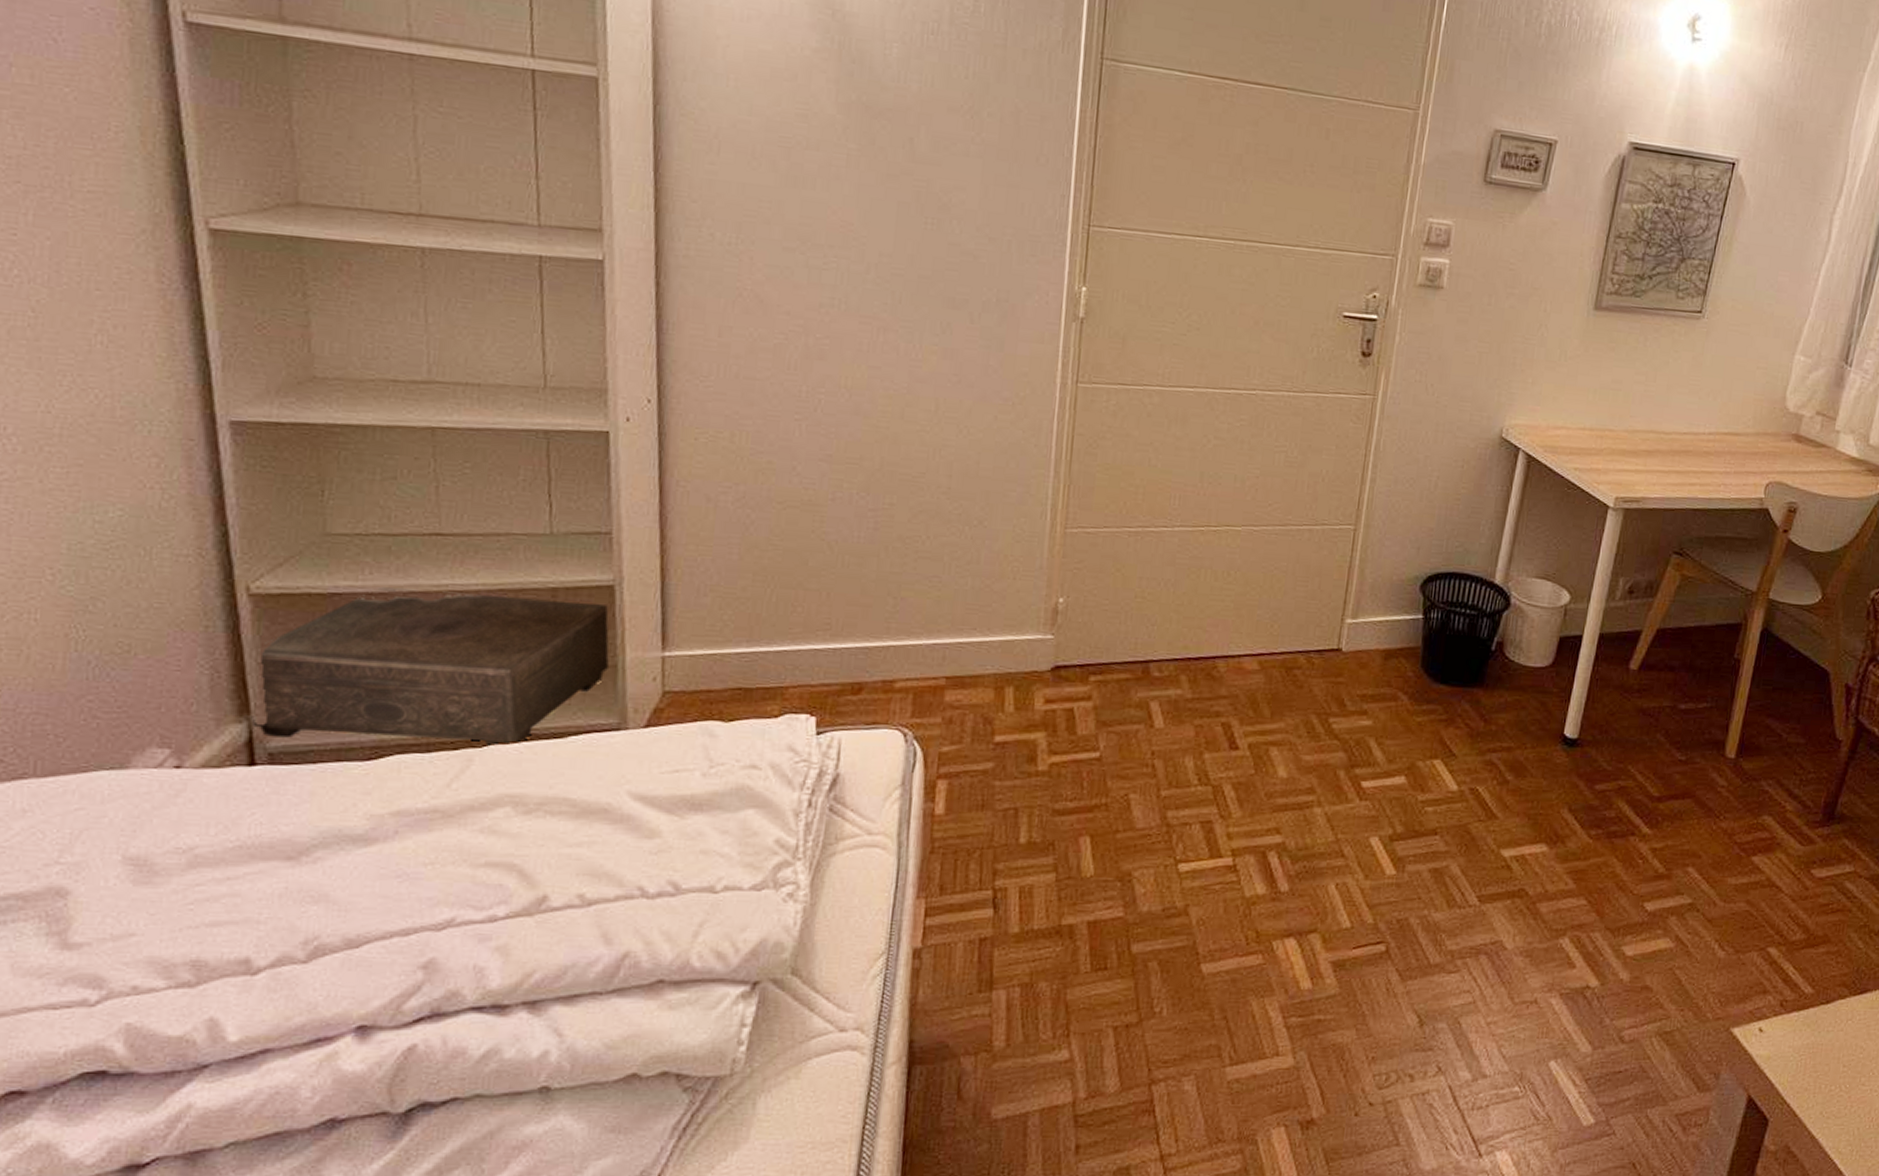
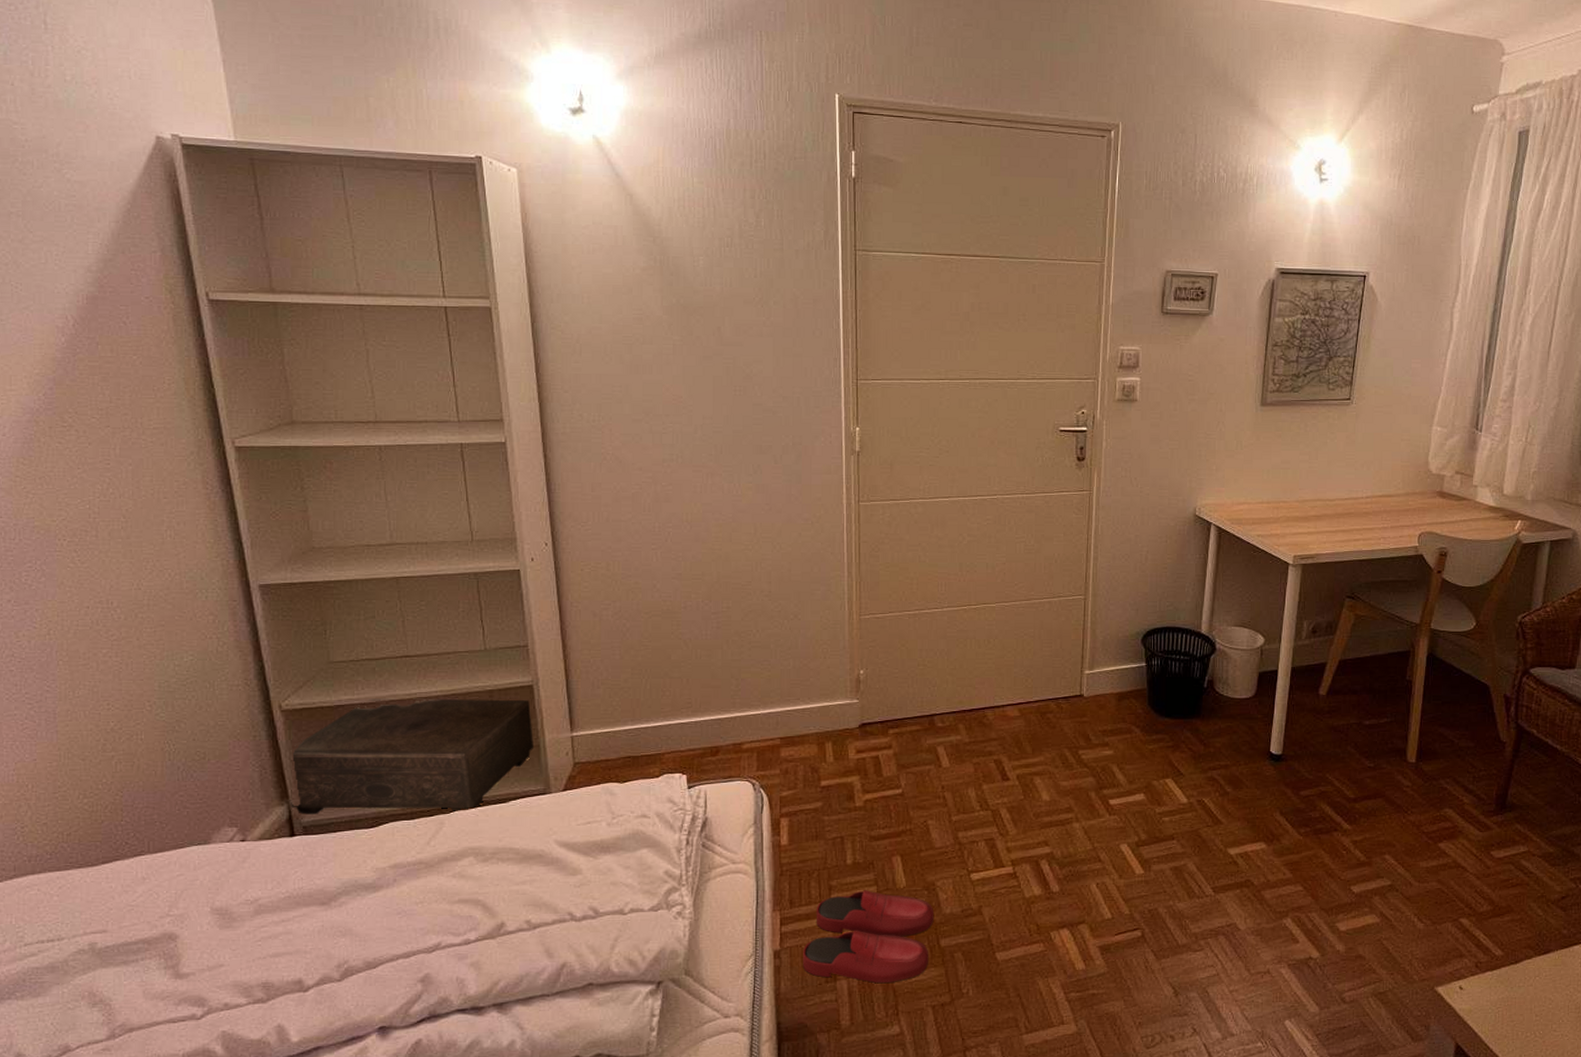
slippers: none [950,877,1127,997] -> present [803,890,934,984]

